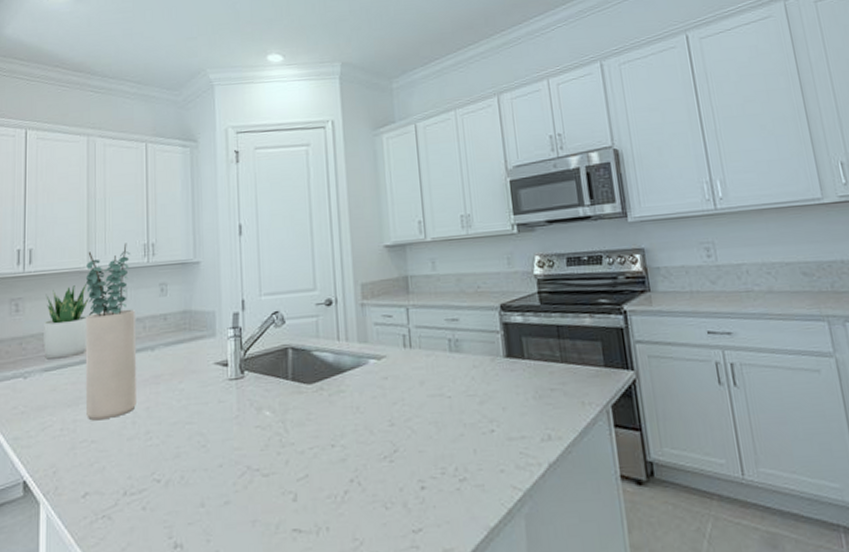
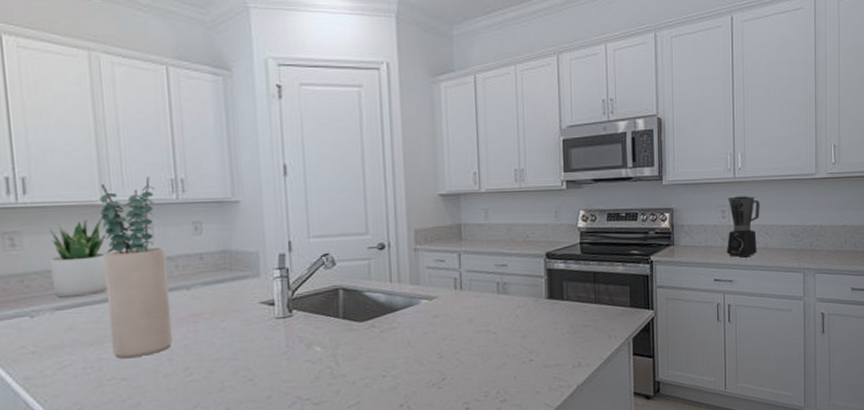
blender: none [710,229,759,304] -> present [726,196,760,258]

